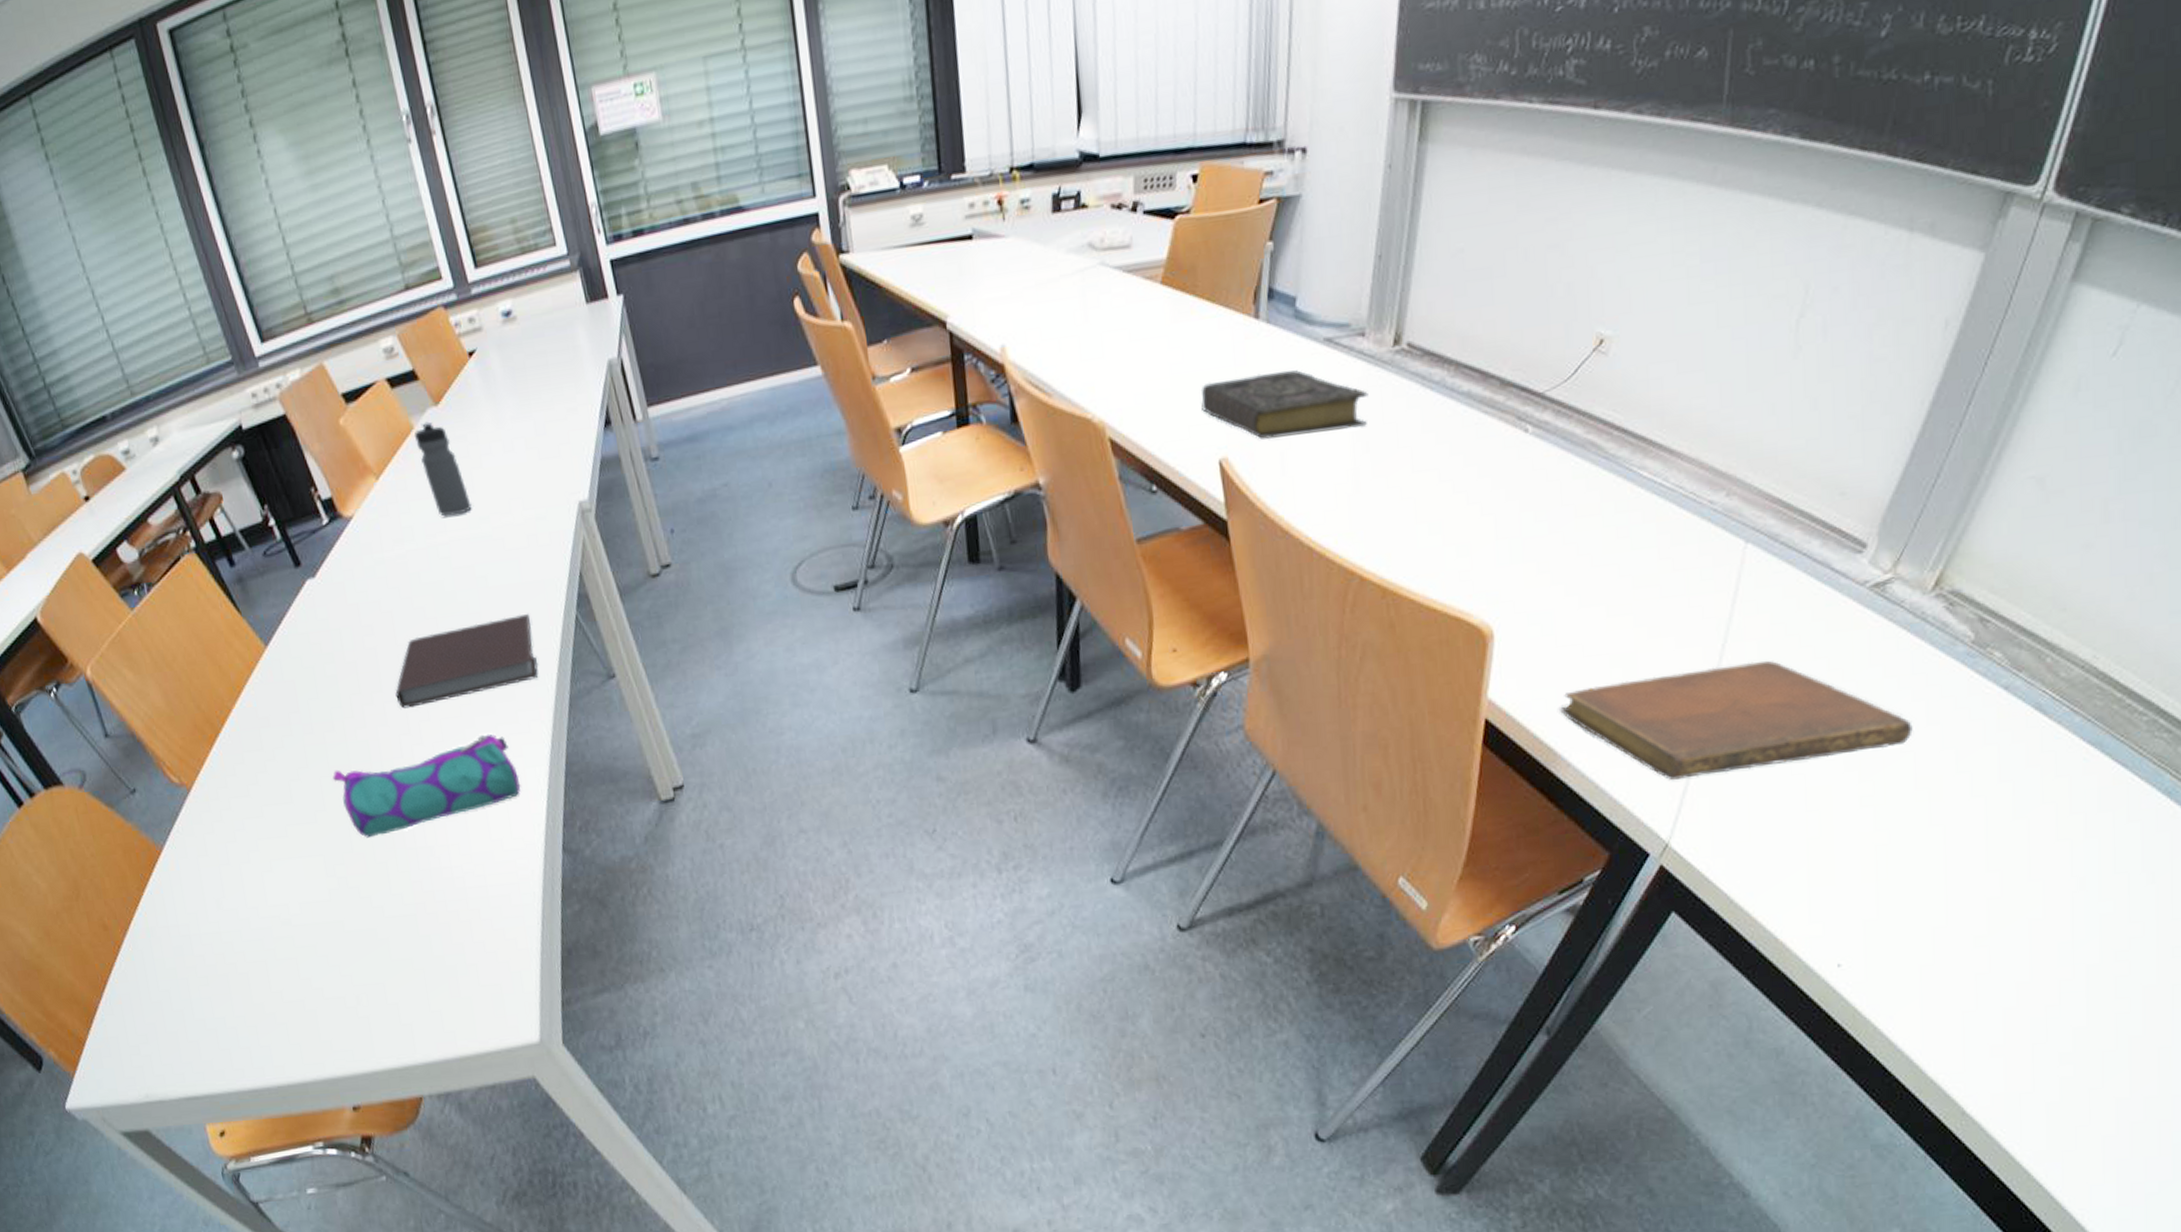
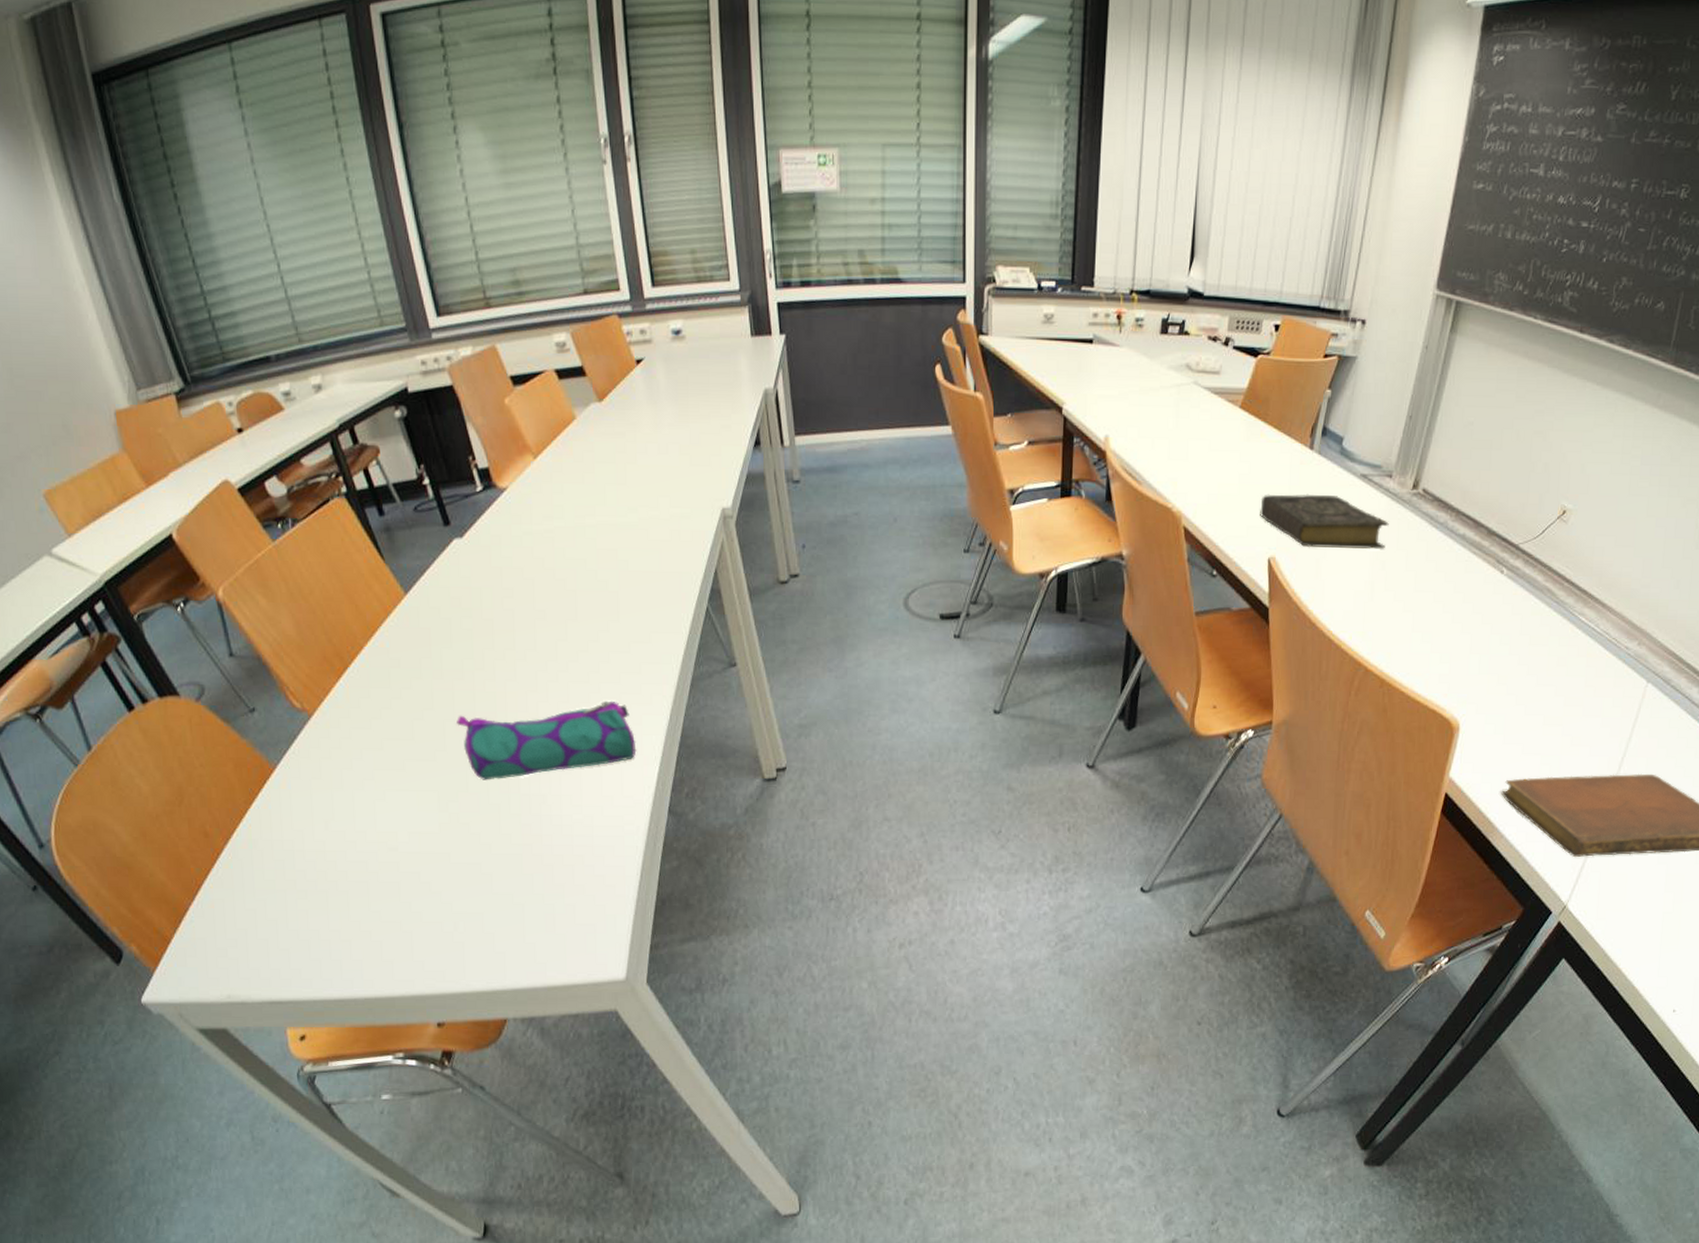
notebook: present [395,613,539,709] -> none [527,598,667,668]
water bottle: present [414,421,473,517] -> none [576,414,623,502]

